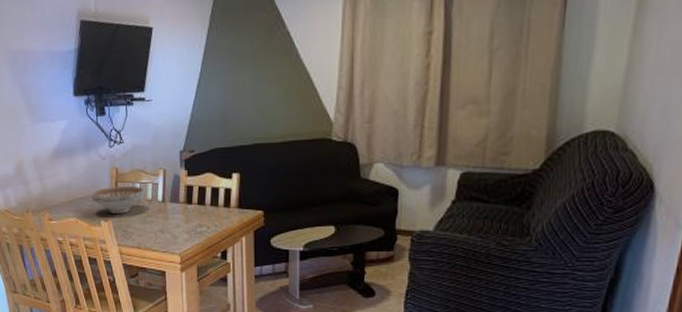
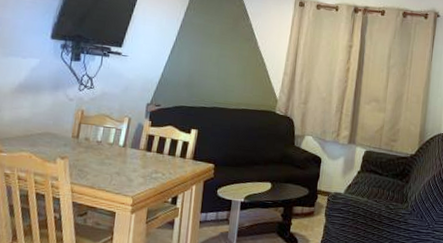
decorative bowl: present [91,186,144,214] -> none [51,127,106,154]

